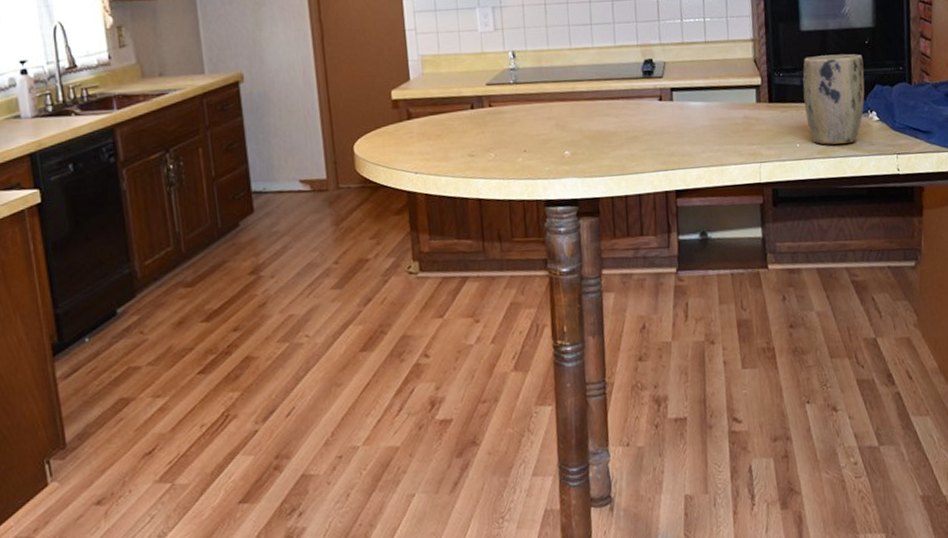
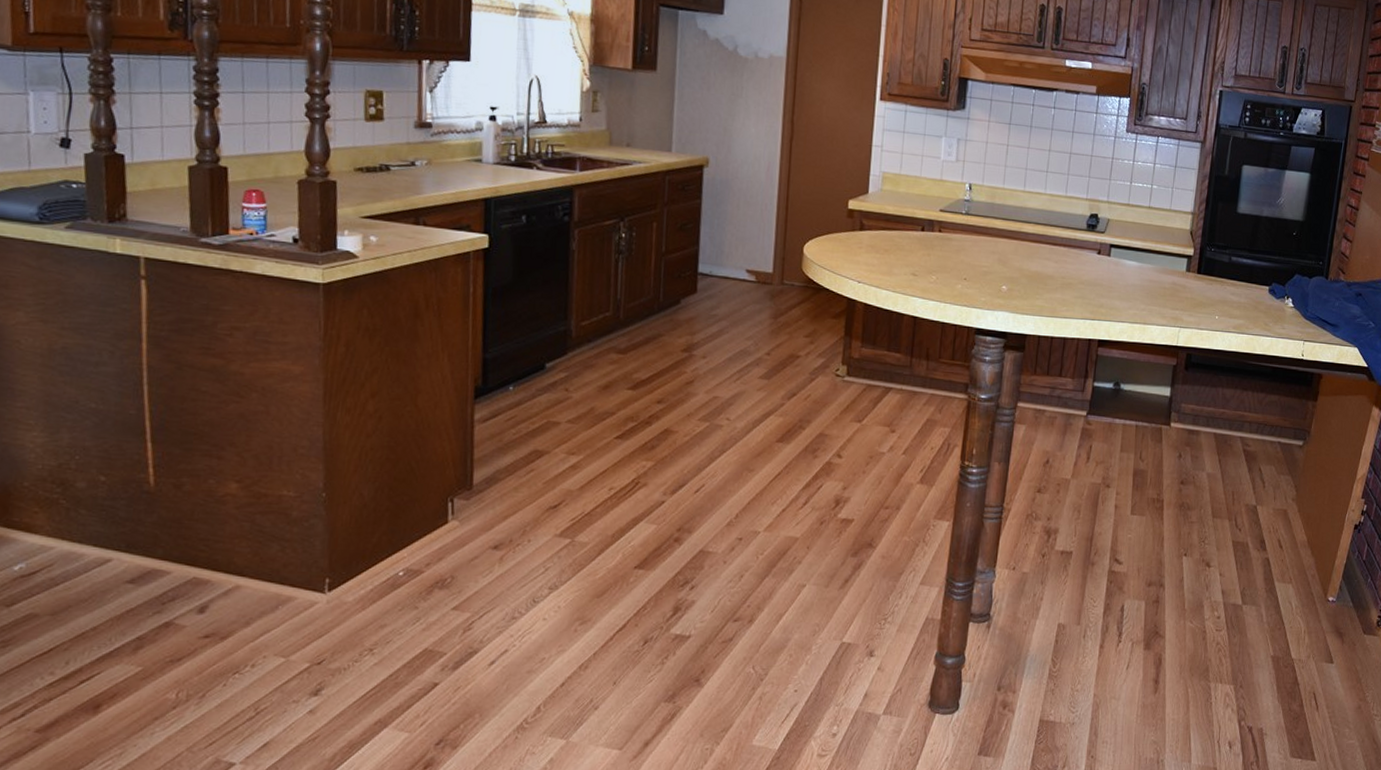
plant pot: present [803,54,865,145] -> none [1228,237,1289,323]

